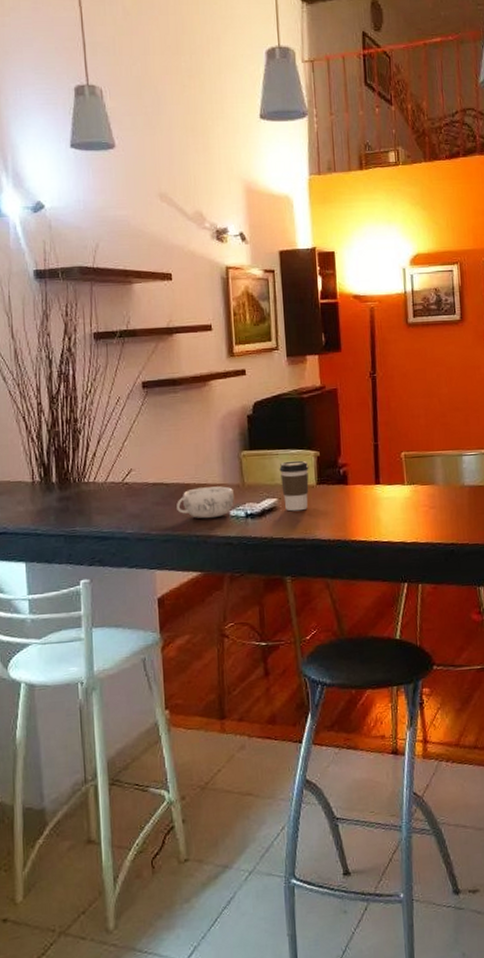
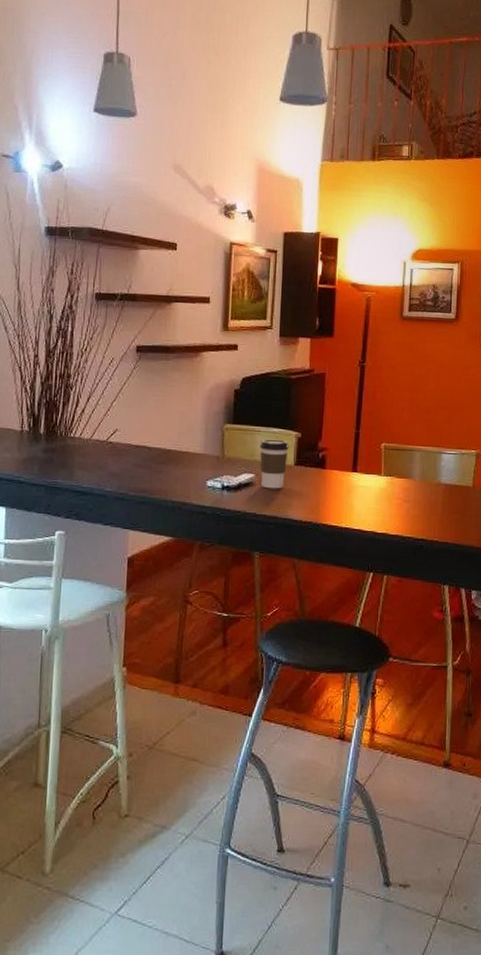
decorative bowl: present [177,486,235,519] -> none [156,455,214,486]

